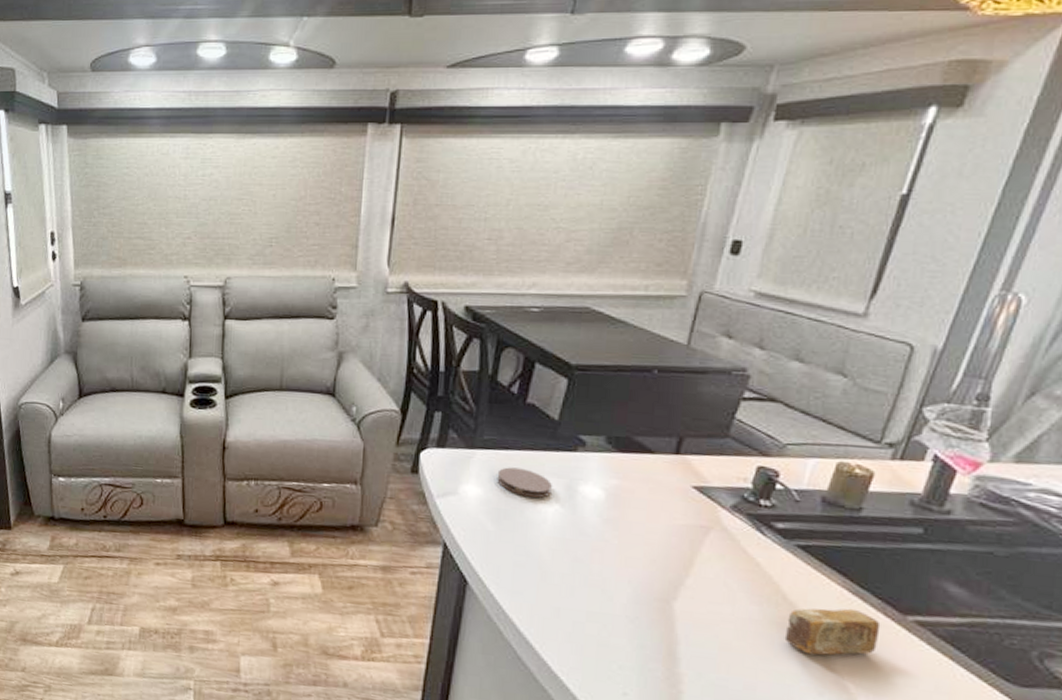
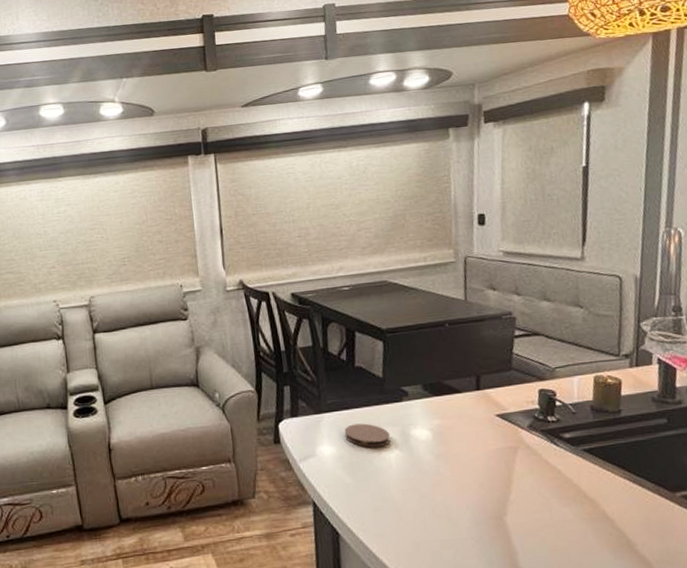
soap bar: present [784,608,881,656] -> none [592,495,662,542]

